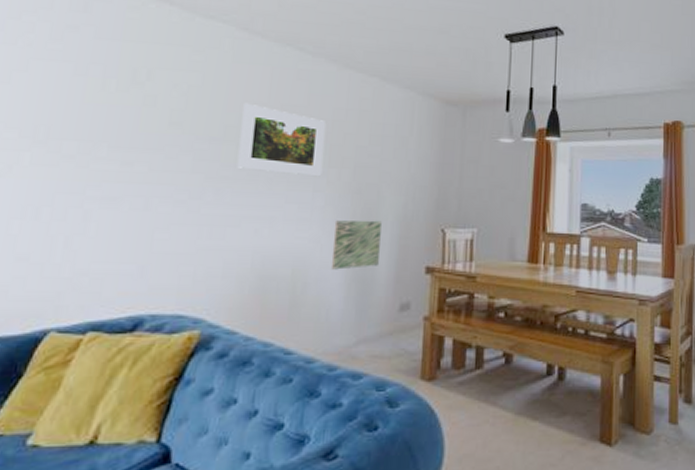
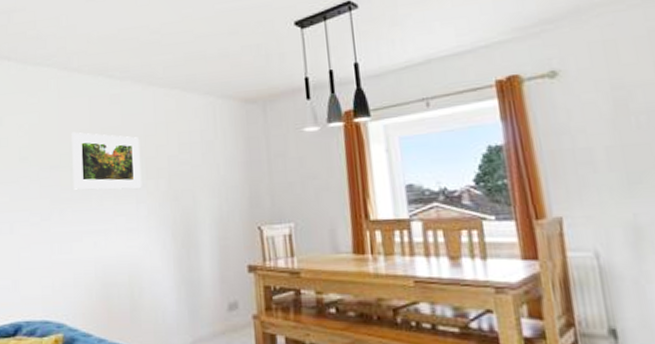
wall art: present [330,220,382,270] -> none [158,224,203,274]

